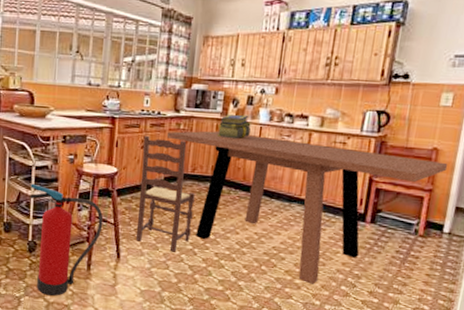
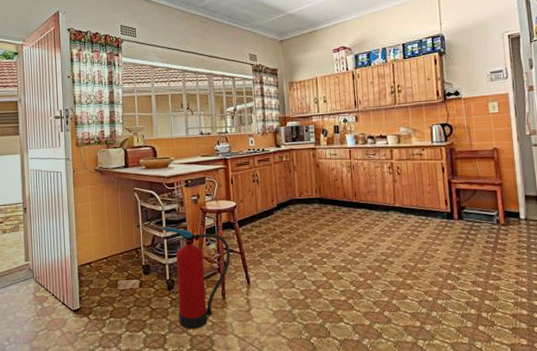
dining chair: present [135,135,195,252] -> none [253,170,308,271]
dining table: present [166,131,448,284] -> none [272,158,509,283]
stack of books: present [217,114,251,139] -> none [314,142,342,164]

